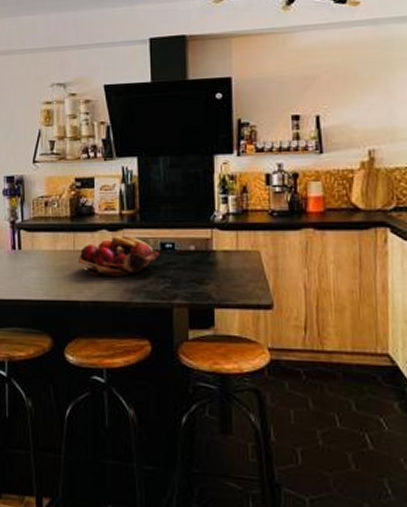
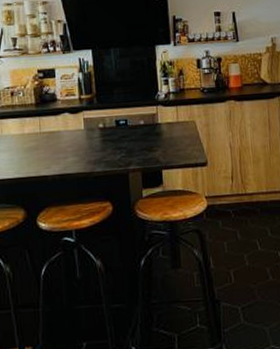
fruit basket: present [79,236,160,278] -> none [45,116,115,153]

